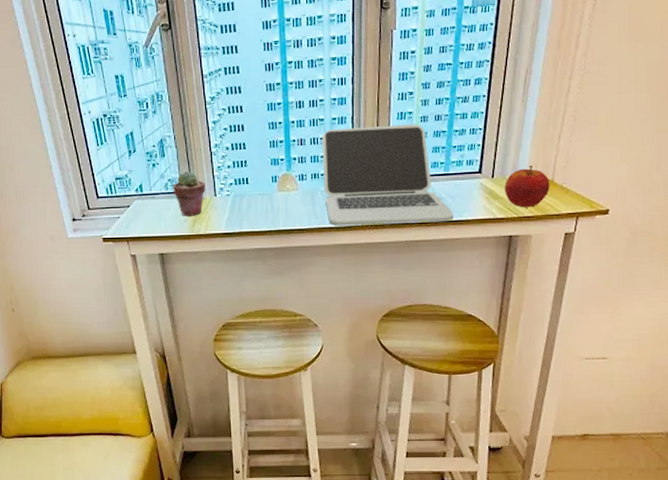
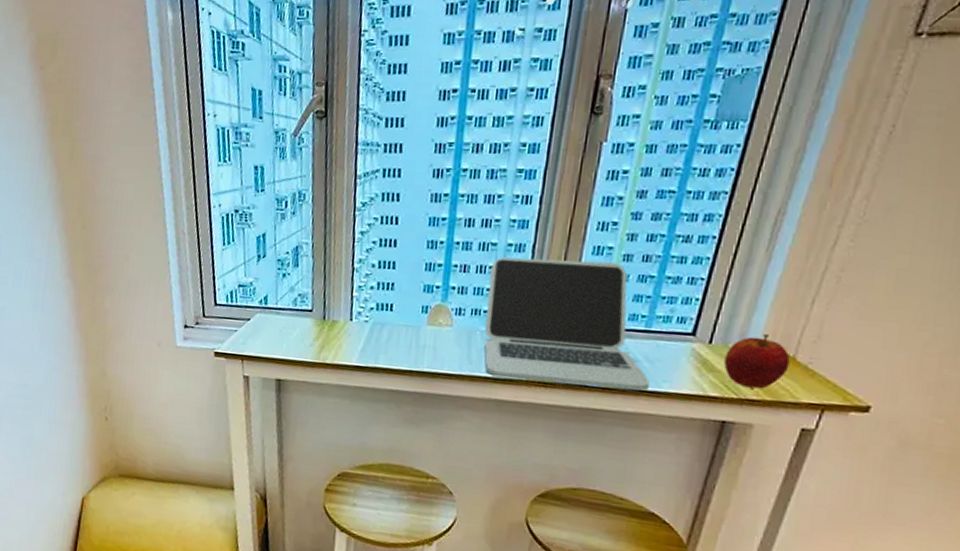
potted succulent: present [173,171,206,216] -> none [302,286,342,341]

